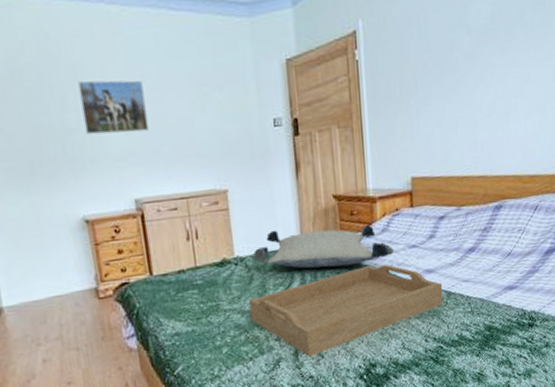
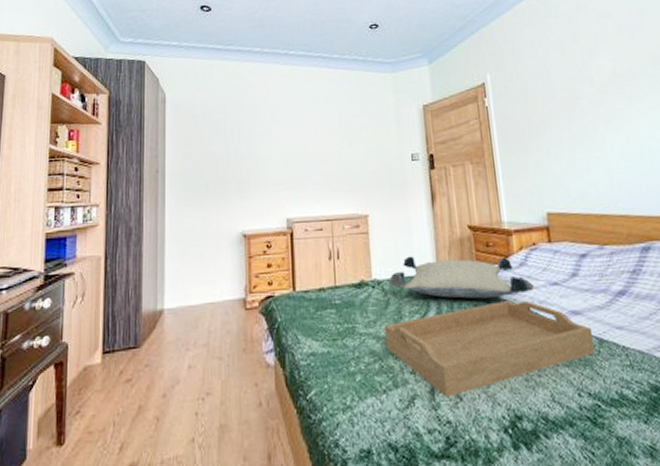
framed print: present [78,80,149,135] -> none [253,120,304,163]

